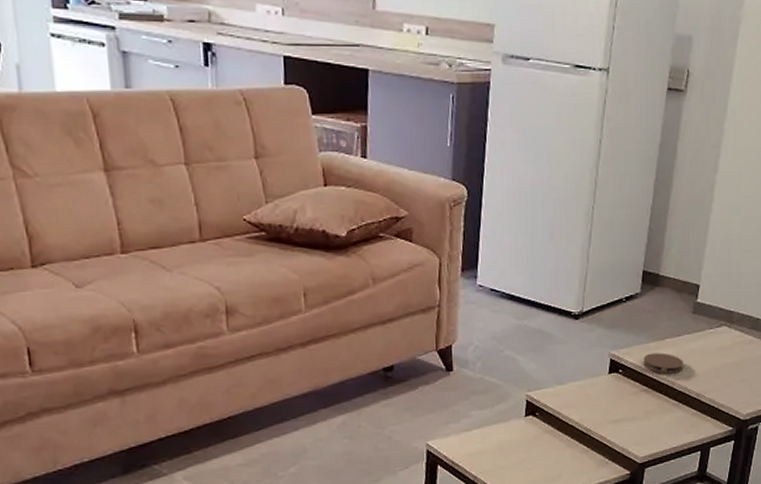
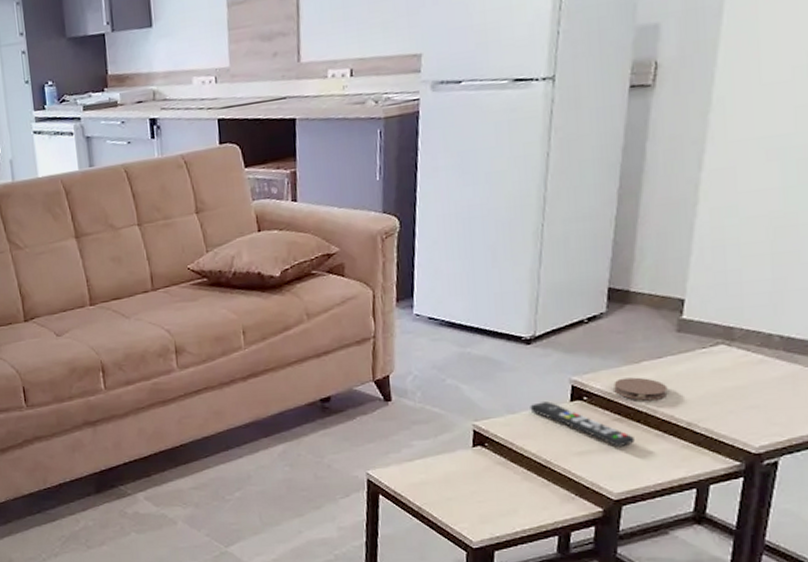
remote control: none [575,373,657,416] -> present [530,401,635,448]

